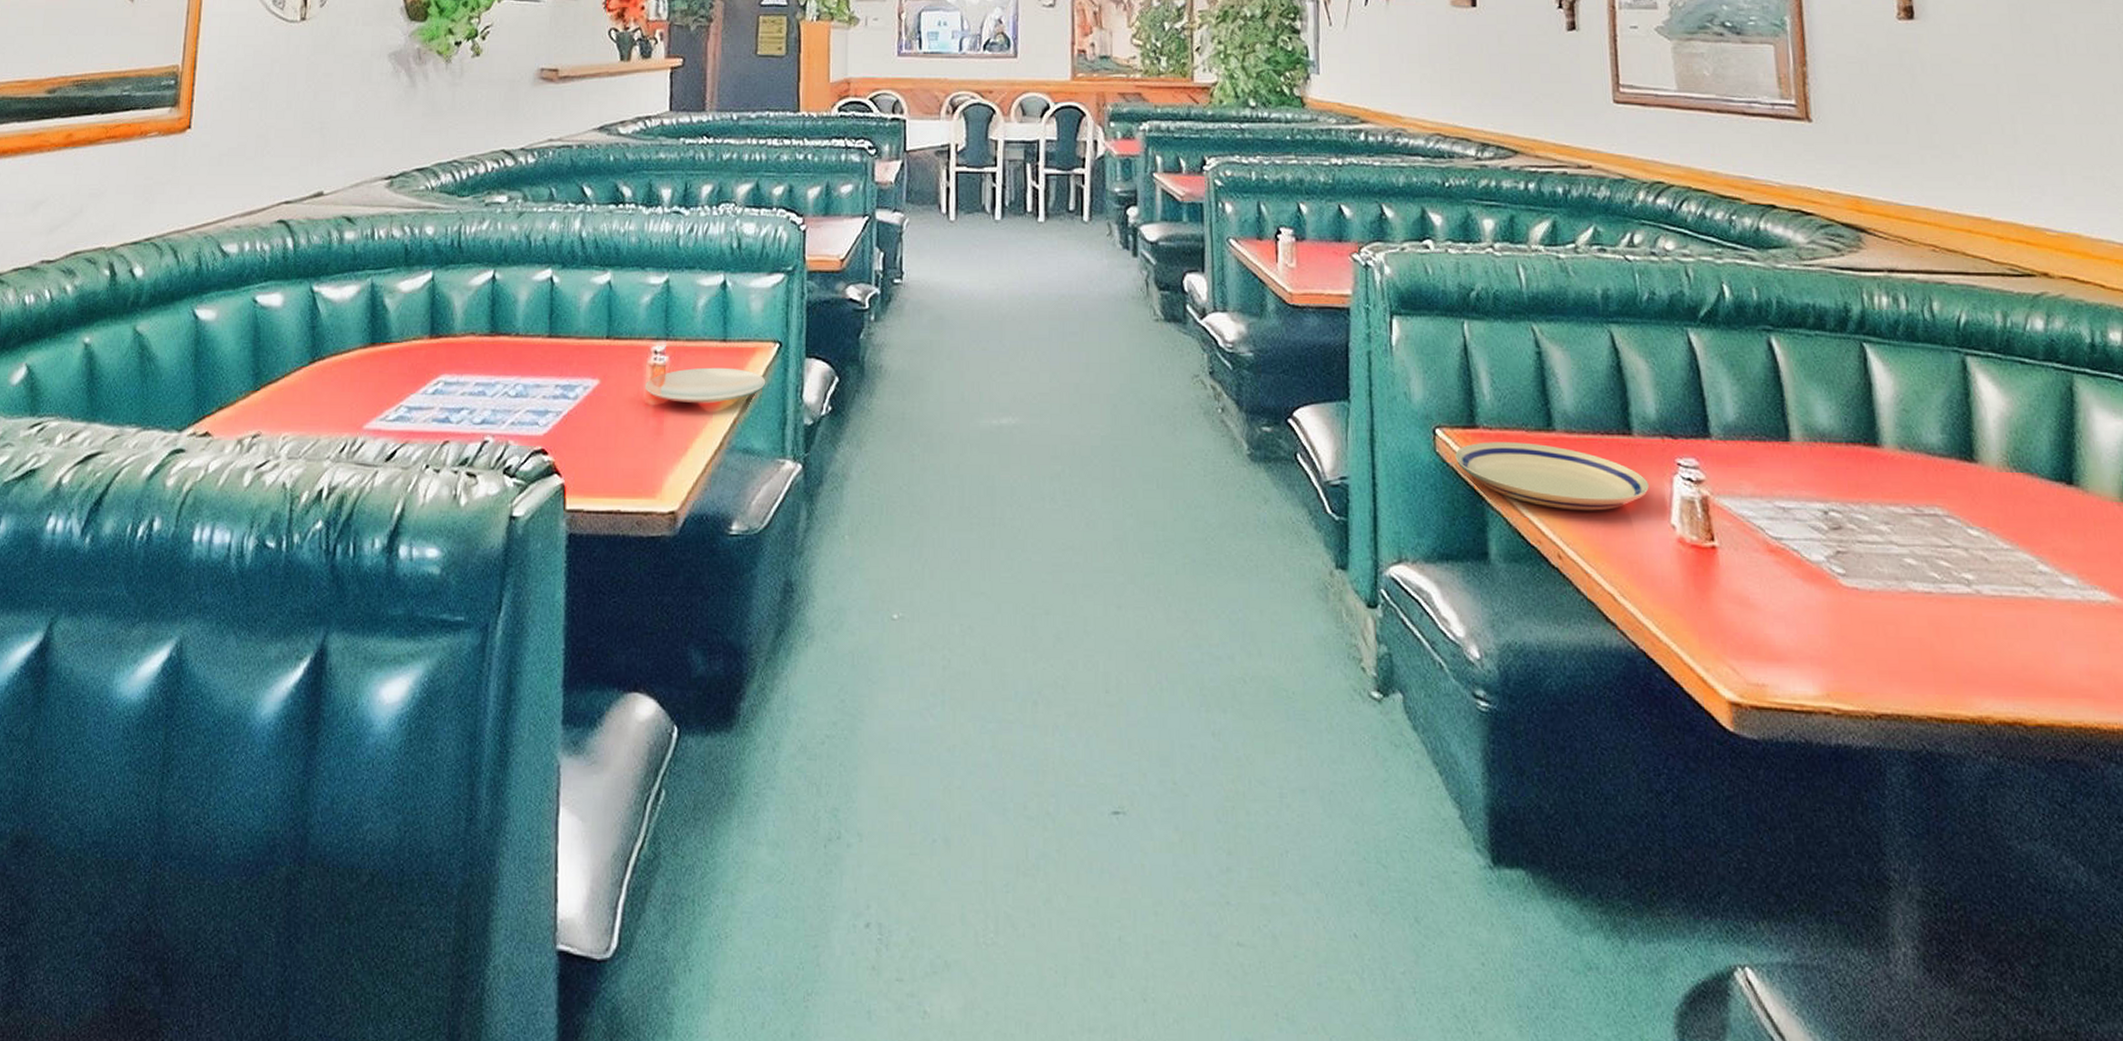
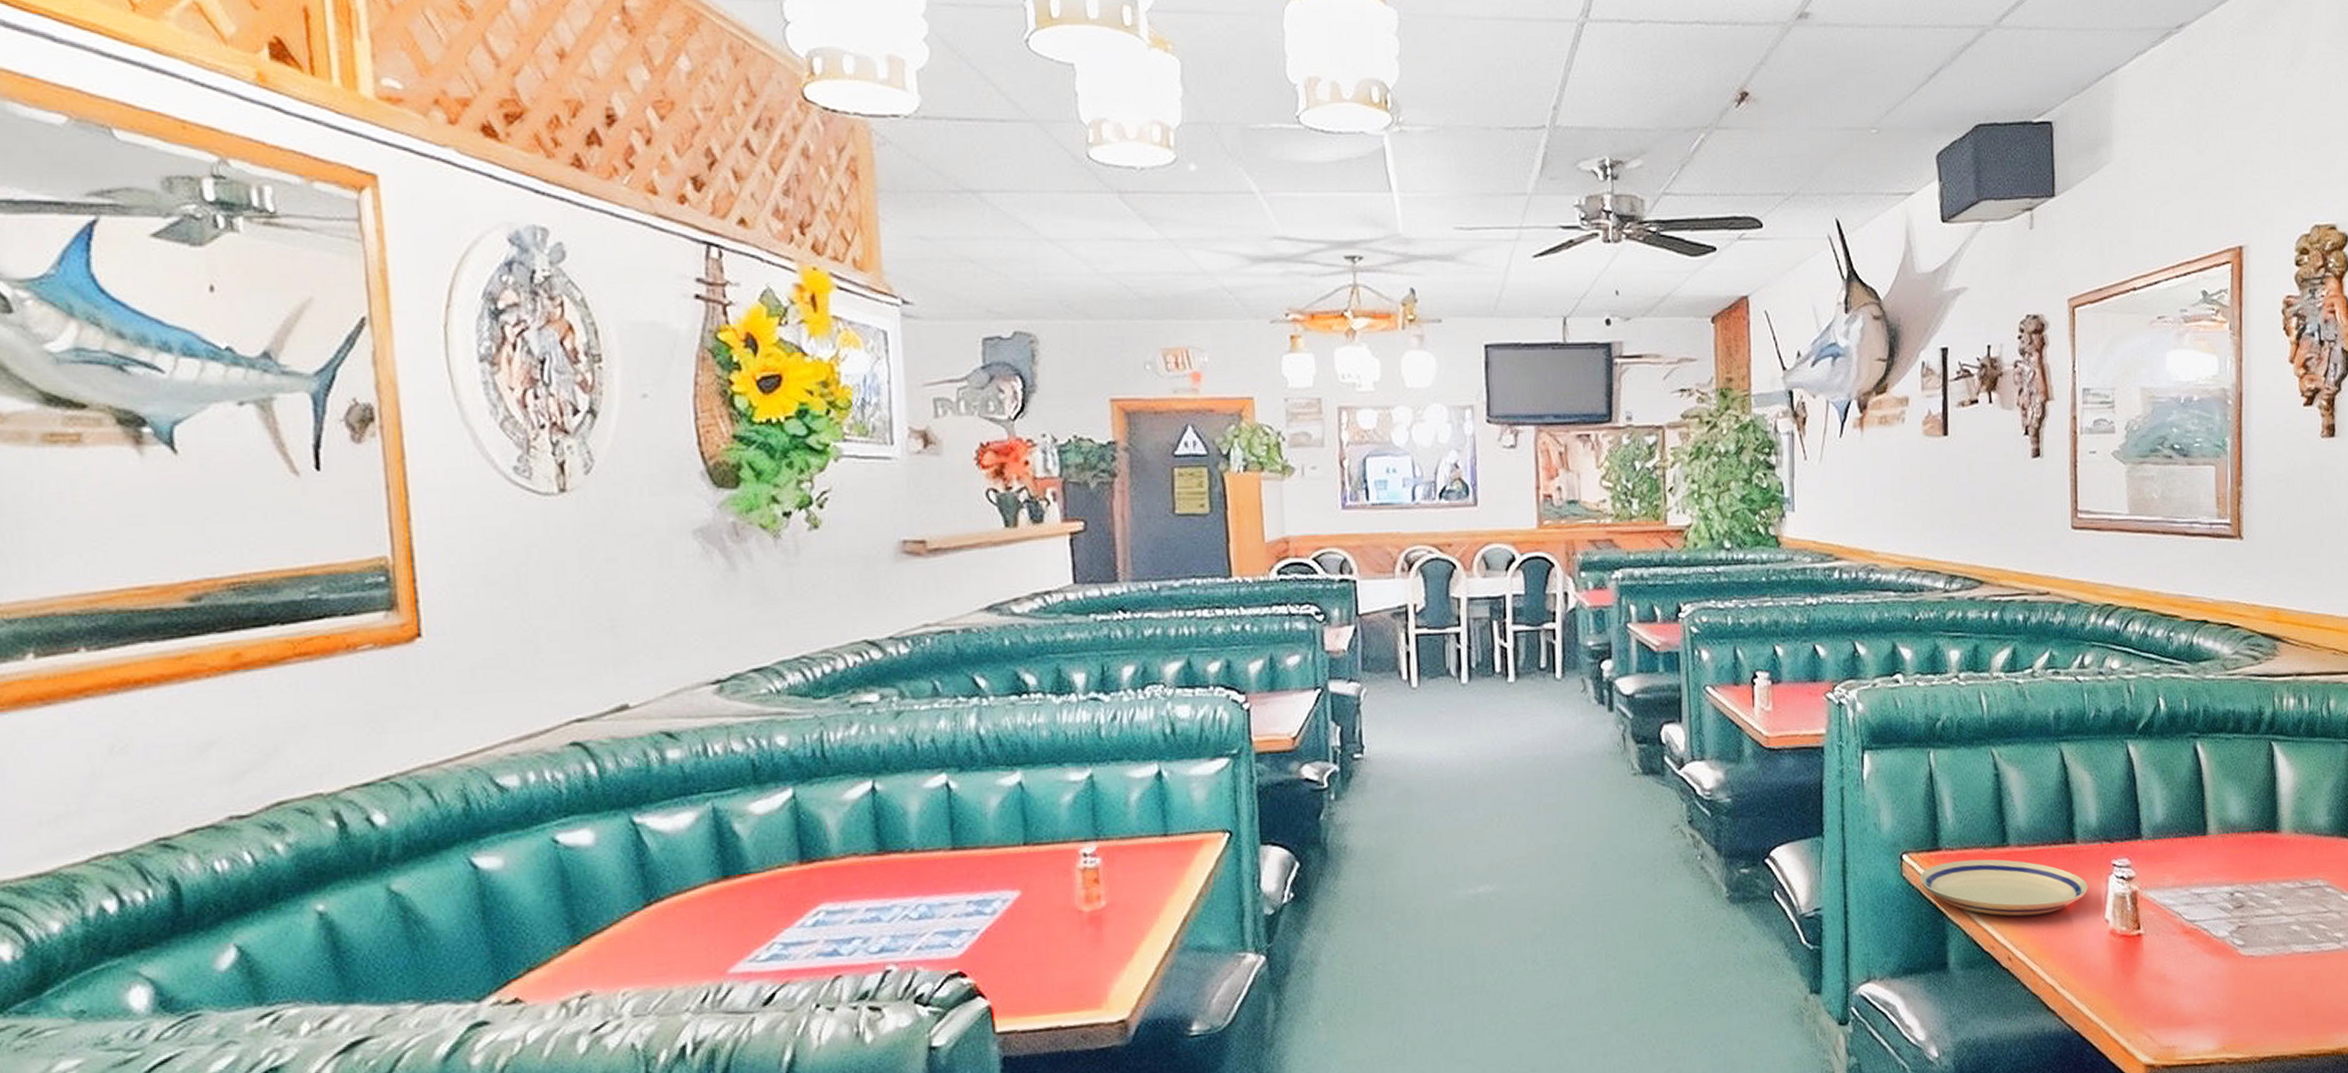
plate: present [644,367,766,404] -> none [1075,863,1218,906]

